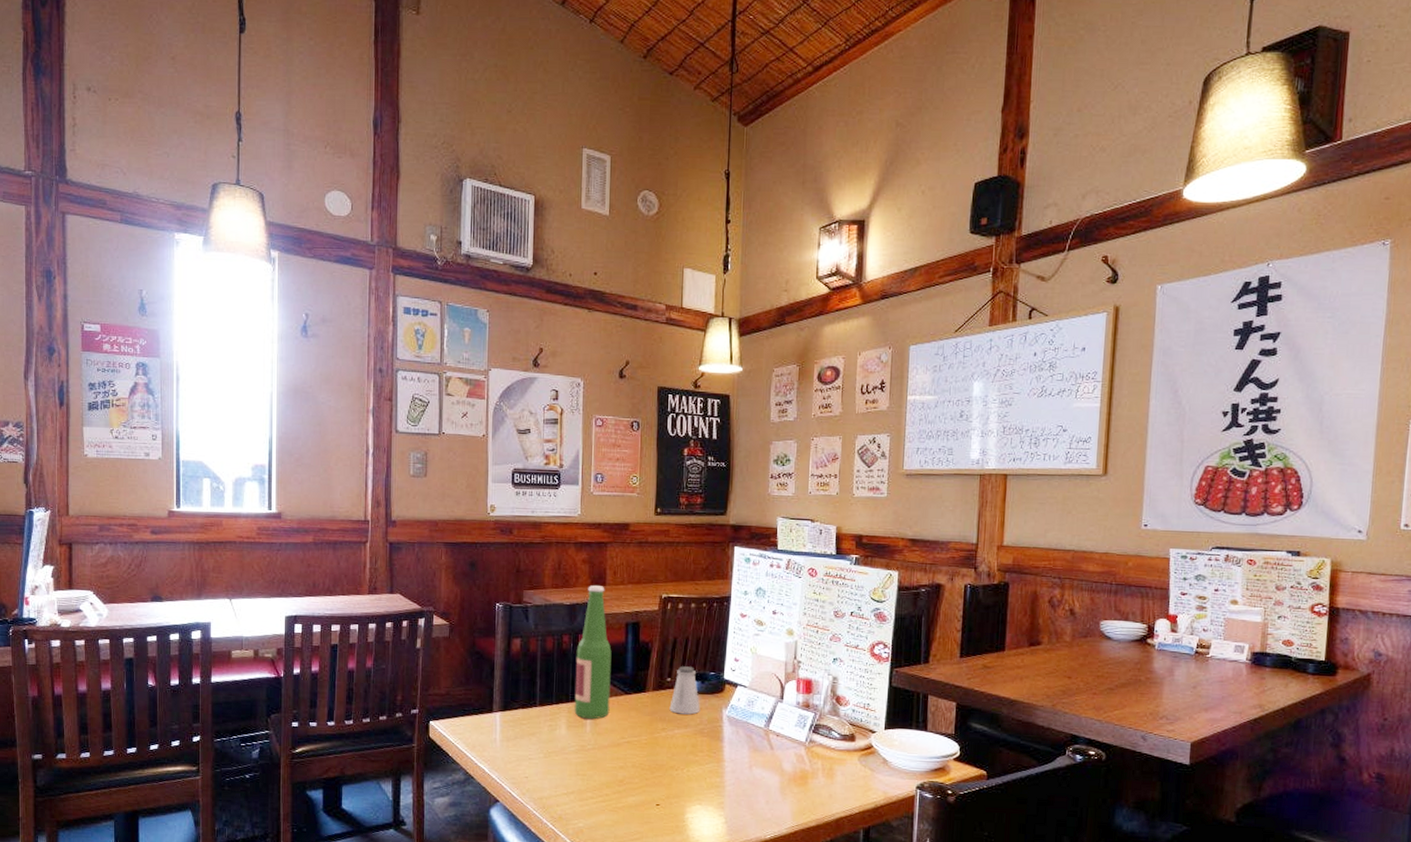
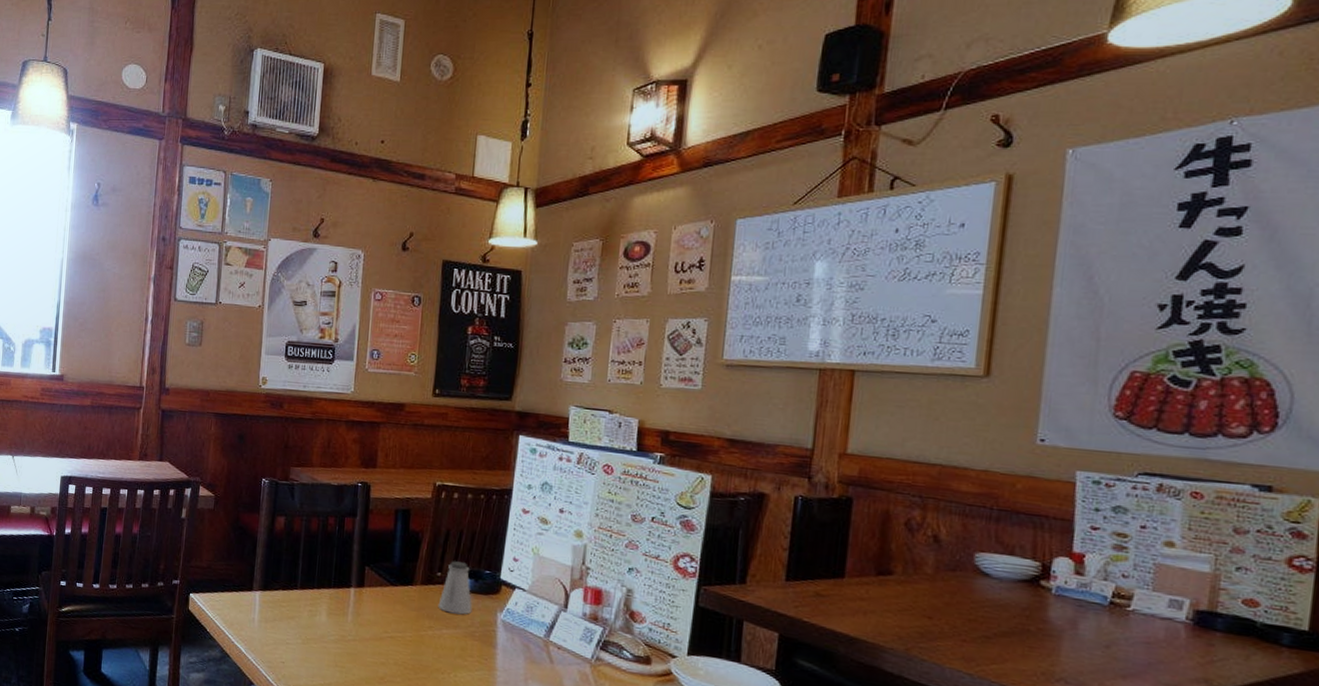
beer bottle: present [574,585,612,720] -> none [336,467,379,609]

